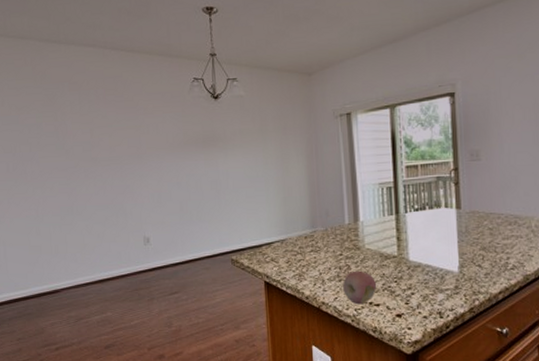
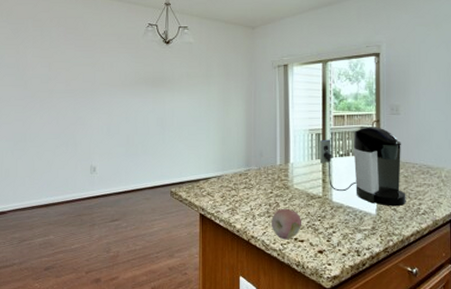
coffee maker: none [391,175,492,263] -> present [319,127,406,207]

